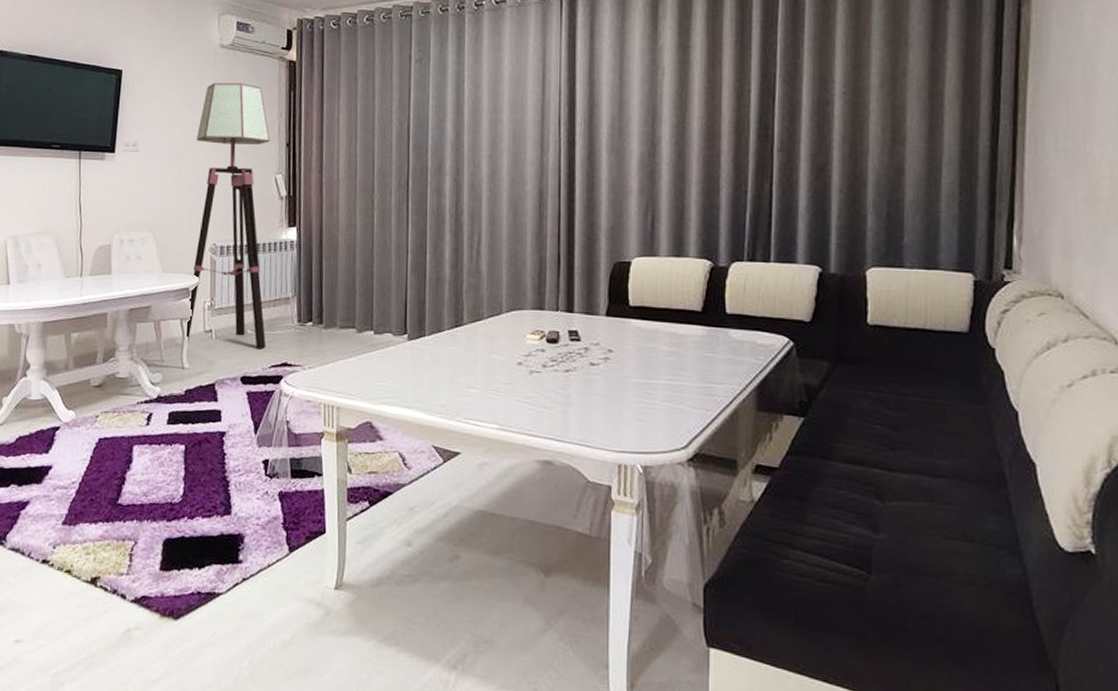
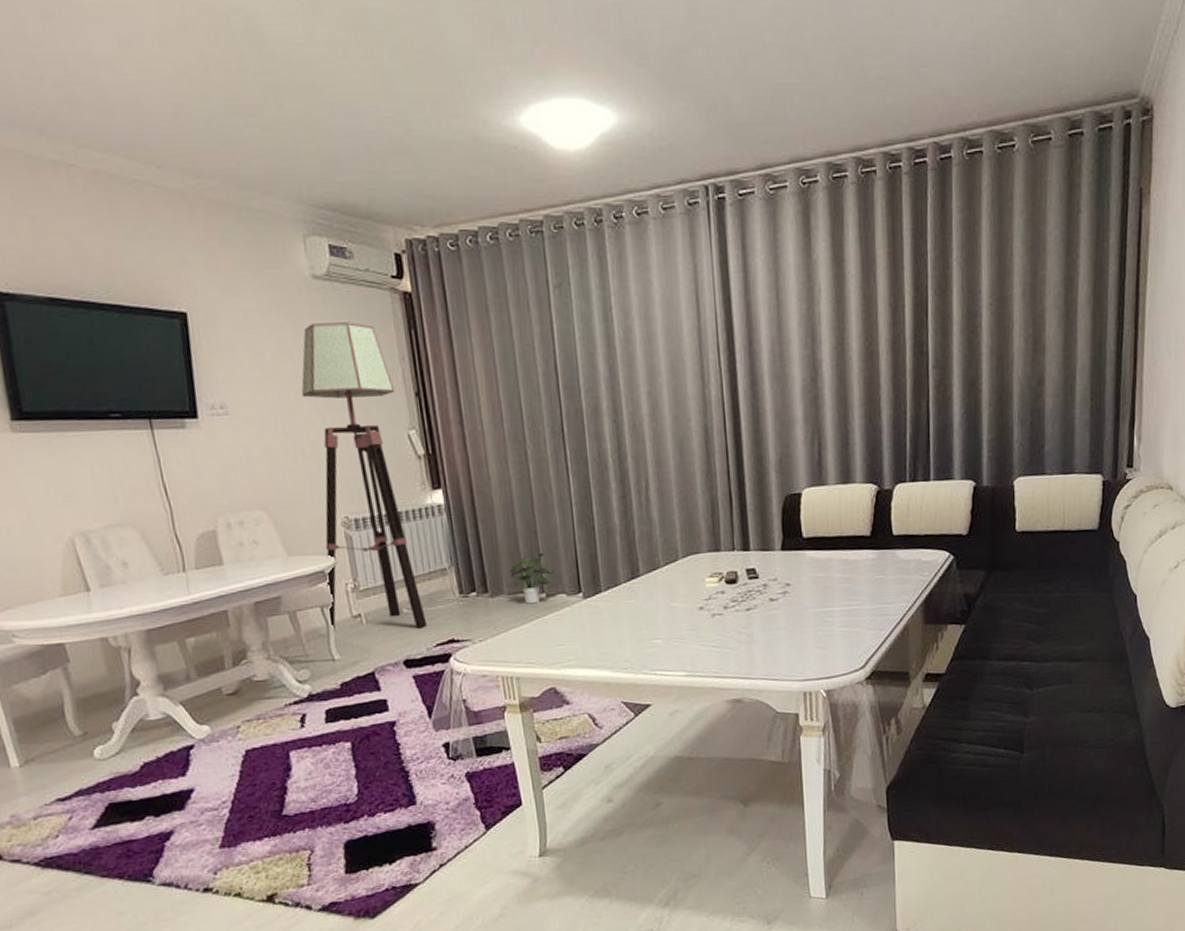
potted plant: none [344,292,386,340] -> present [509,552,556,604]

